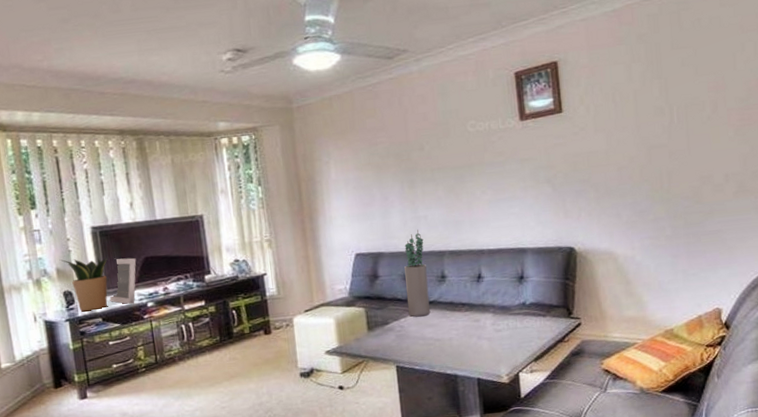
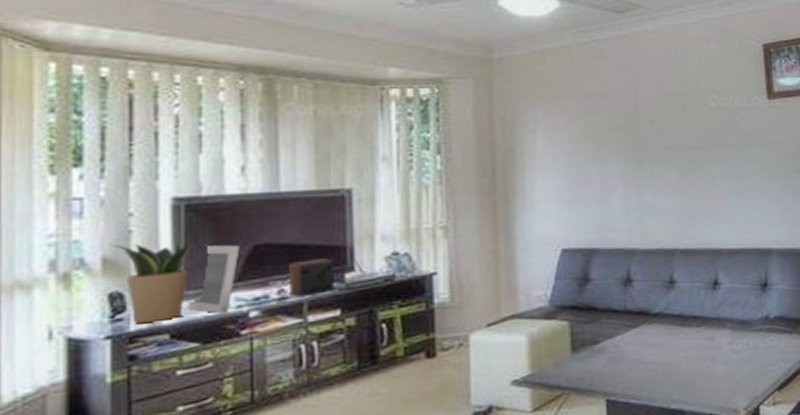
decorative box: none [167,265,199,293] -> present [288,258,336,298]
vase: present [404,229,431,318] -> none [623,221,654,335]

